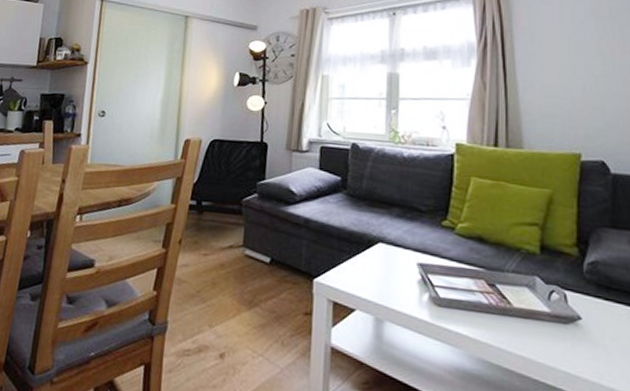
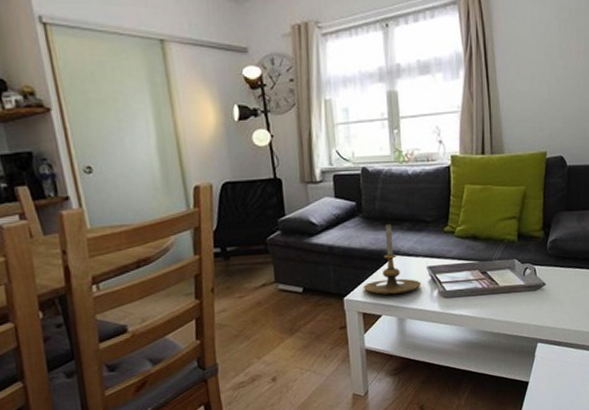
candle holder: none [338,205,408,289] -> present [364,223,421,295]

